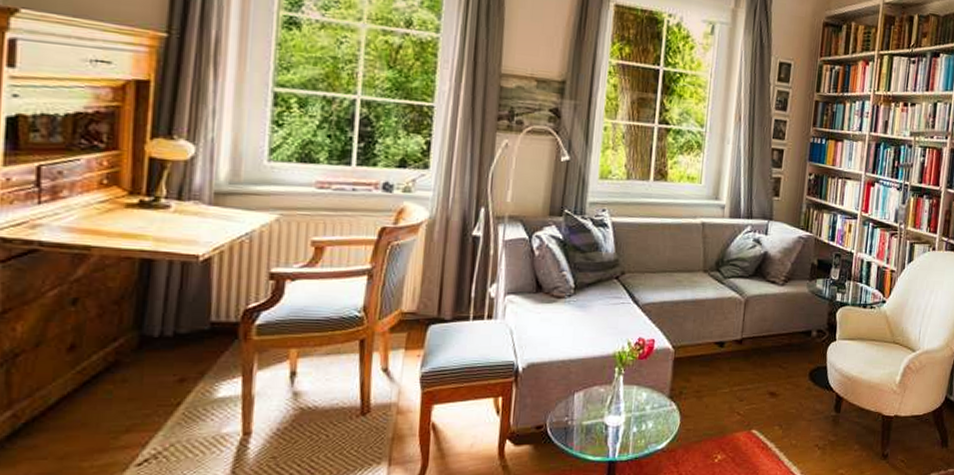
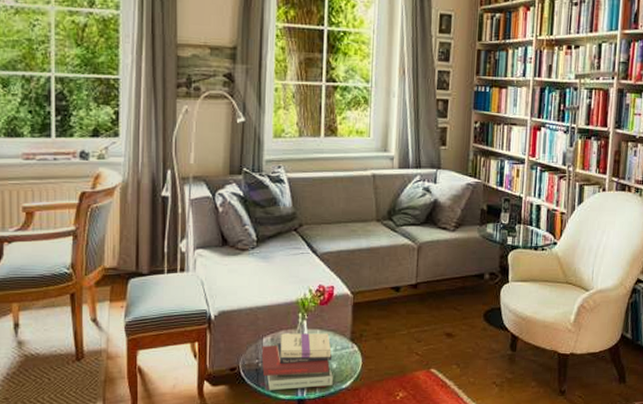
books: none [571,389,649,451] -> present [261,333,333,390]

